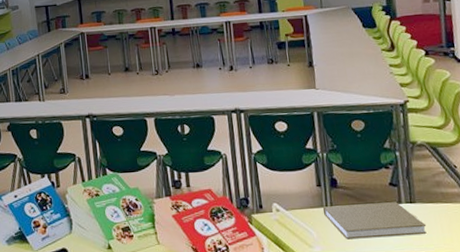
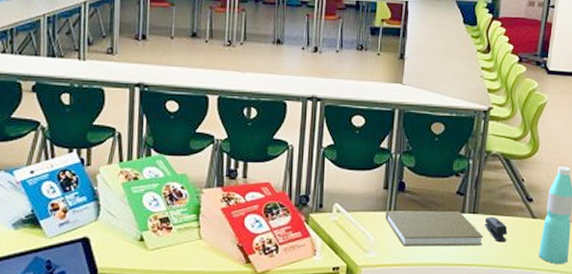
stapler: none [424,204,452,230] -> present [484,216,508,243]

